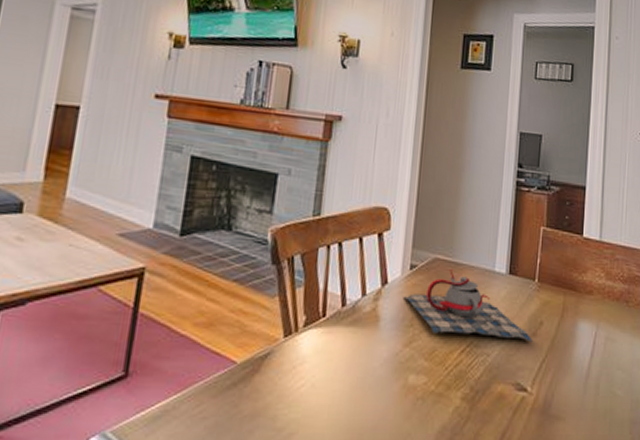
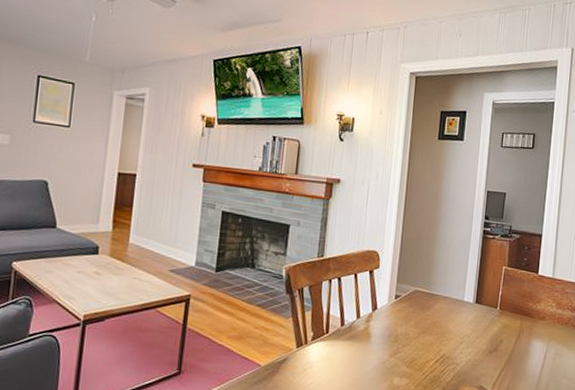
teapot: present [404,269,533,342] -> none [390,299,494,355]

